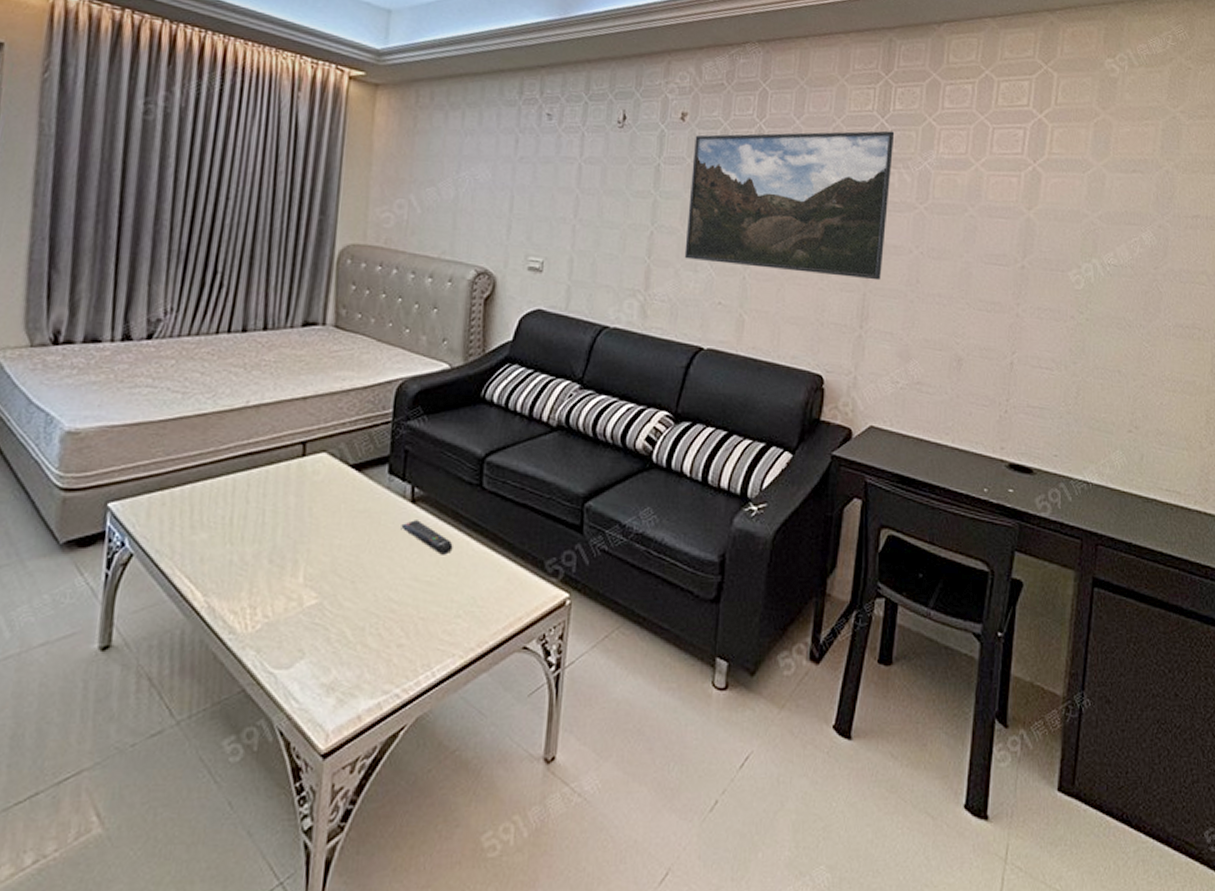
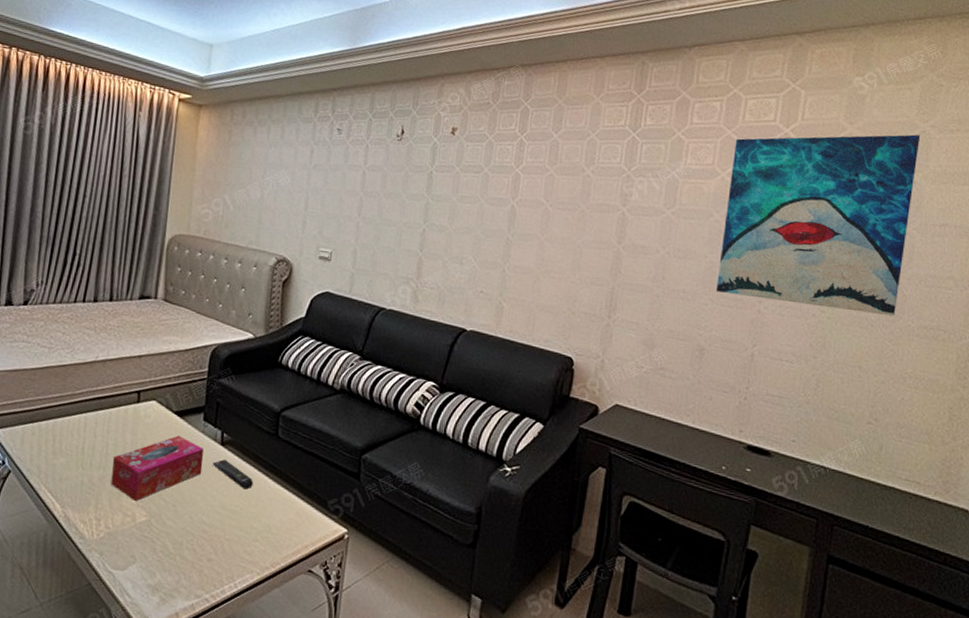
tissue box: none [269,494,390,580] -> present [111,435,204,501]
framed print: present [684,130,895,281] -> none [452,143,645,276]
wall art: none [972,120,1171,316] -> present [715,134,921,317]

